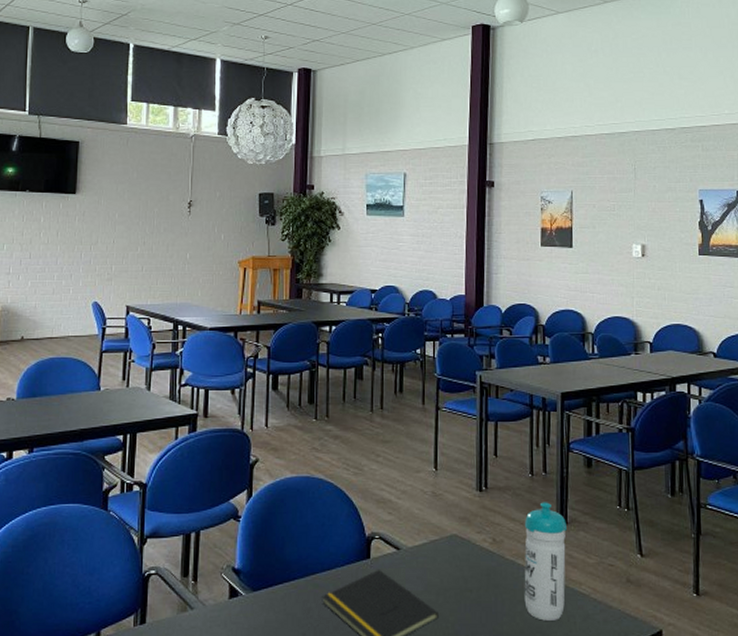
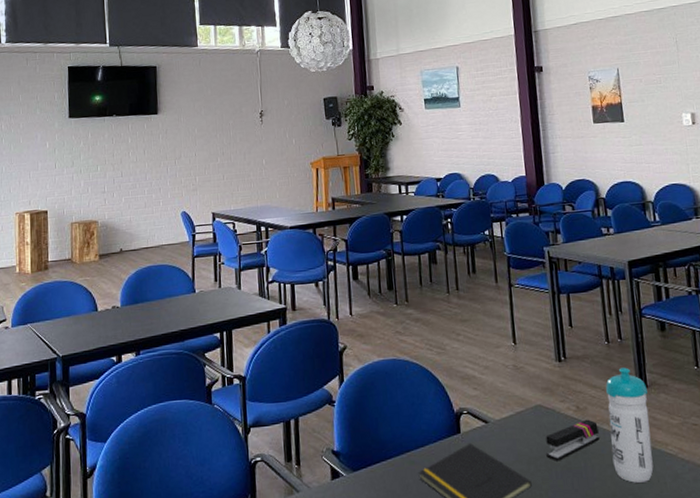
stapler: none [457,553,513,594] -> present [546,419,600,461]

